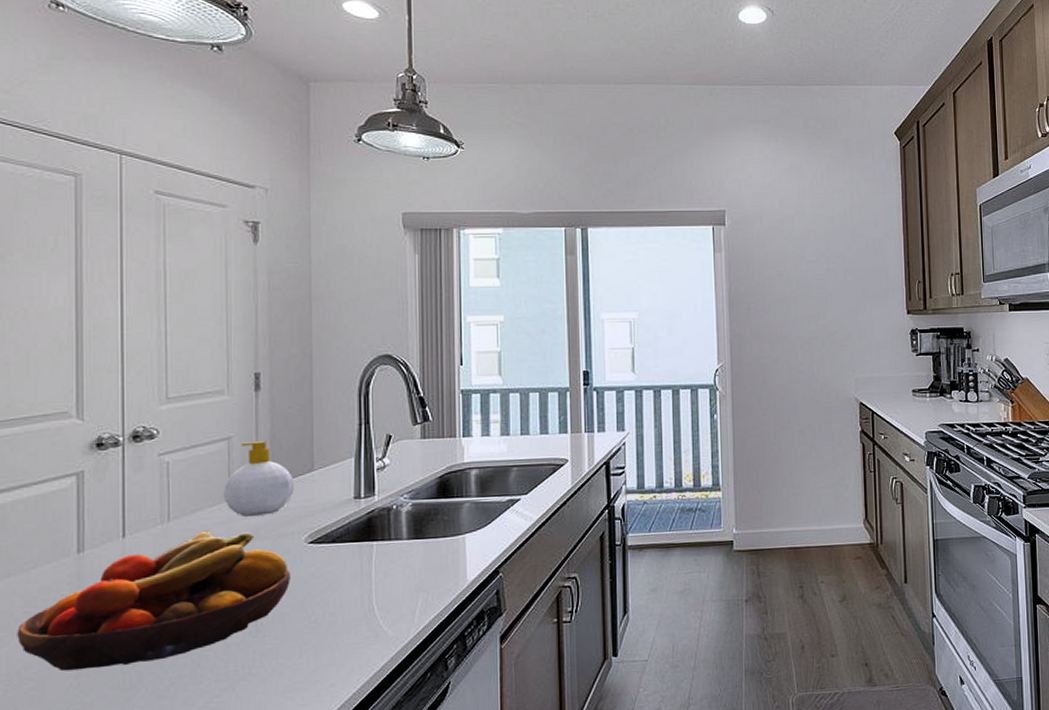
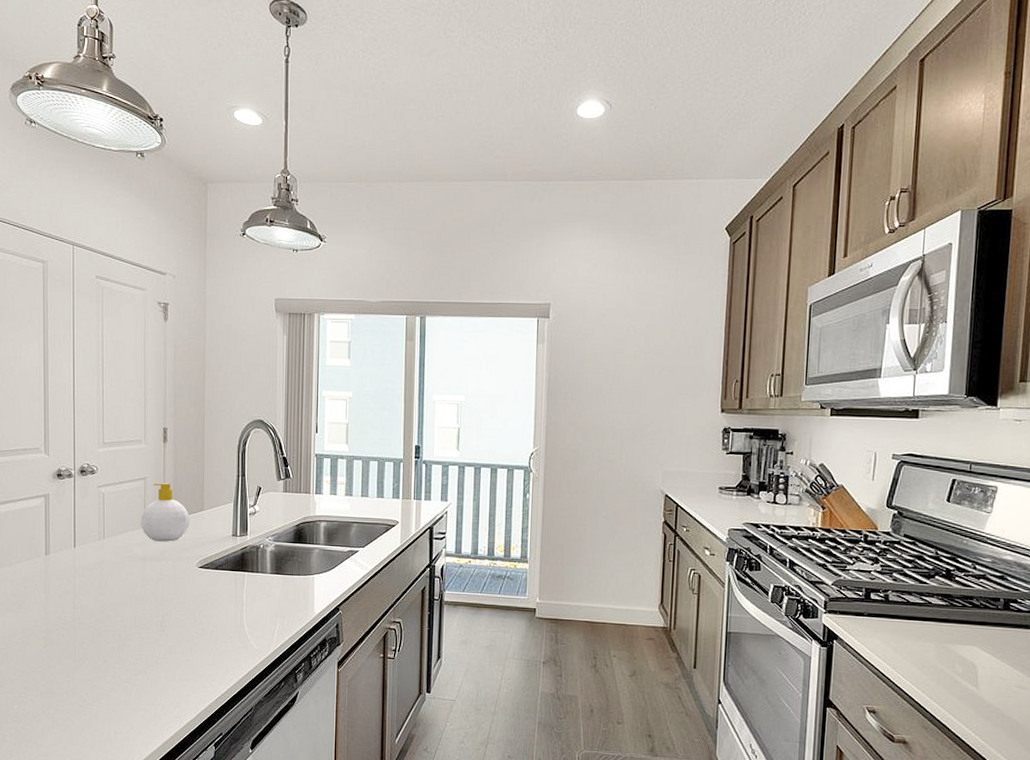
fruit bowl: present [17,530,290,672] -> none [9,549,186,642]

